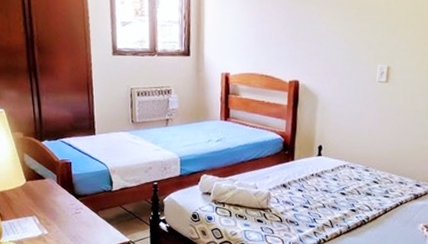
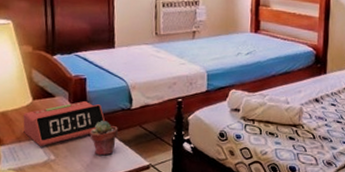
alarm clock: none [19,183,90,222] -> present [23,101,106,146]
potted succulent: none [76,201,101,232] -> present [89,121,118,156]

